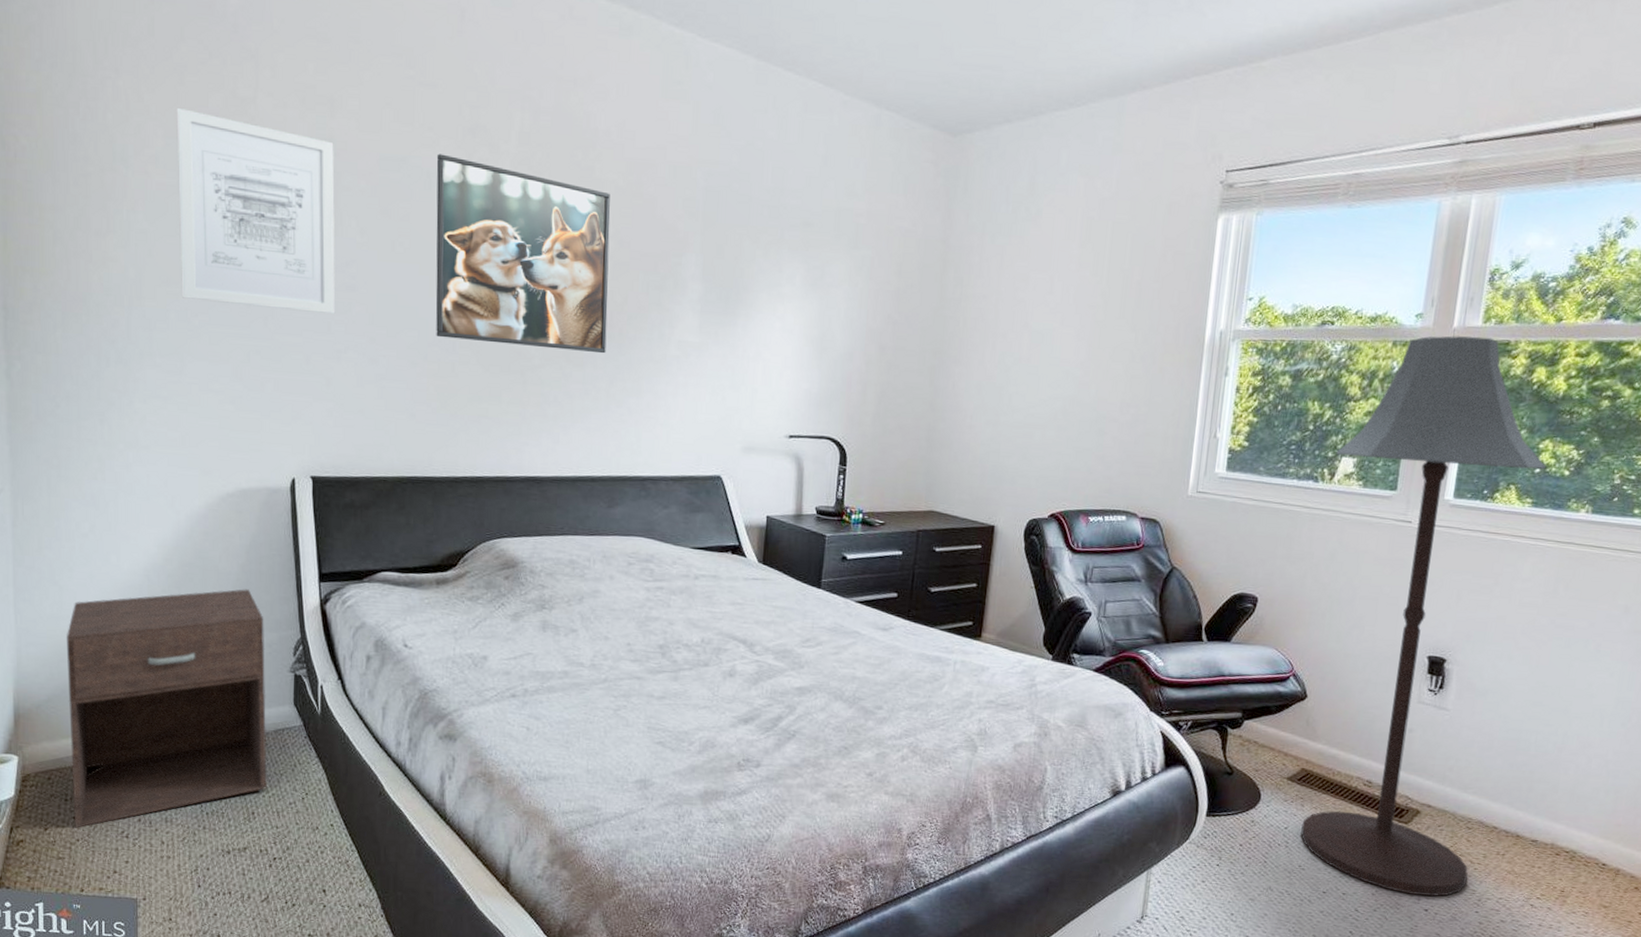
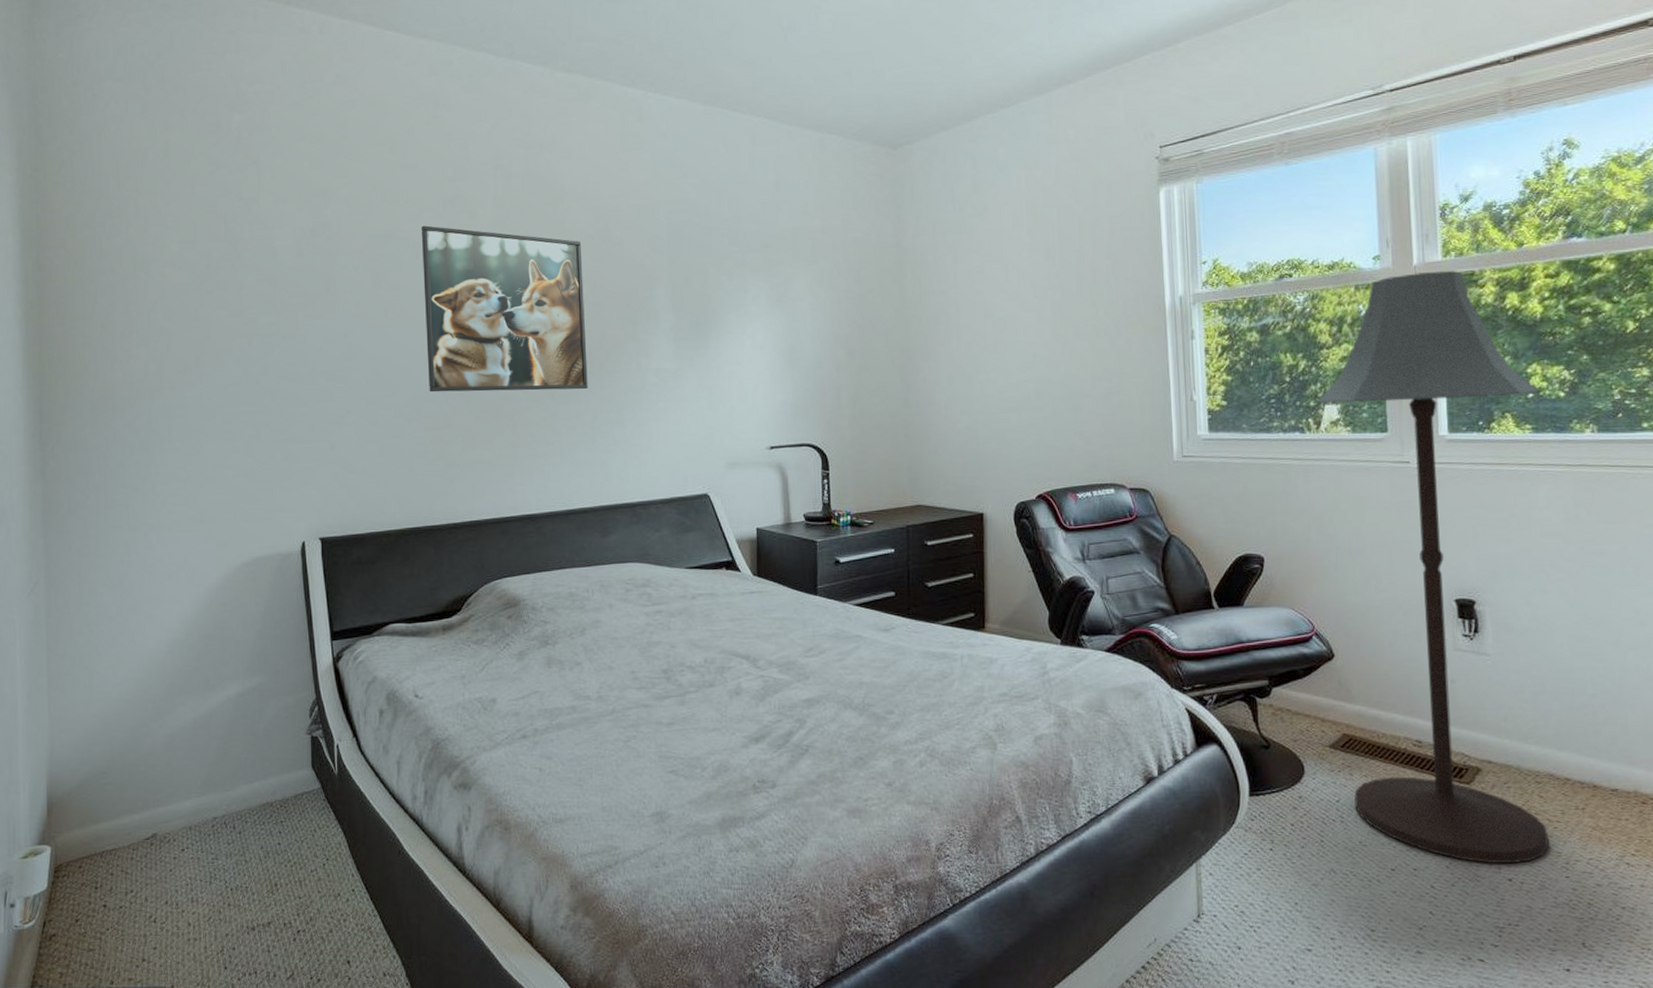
nightstand: present [66,589,267,828] -> none [95,655,289,917]
wall art: present [176,107,336,314] -> none [189,215,336,385]

